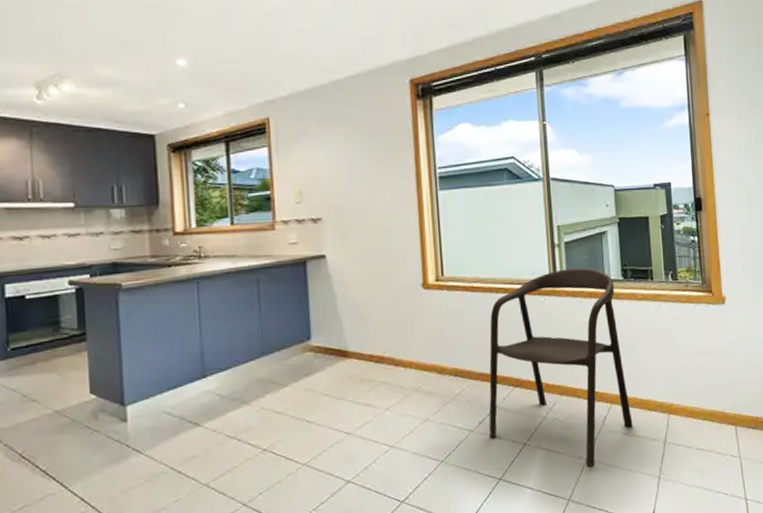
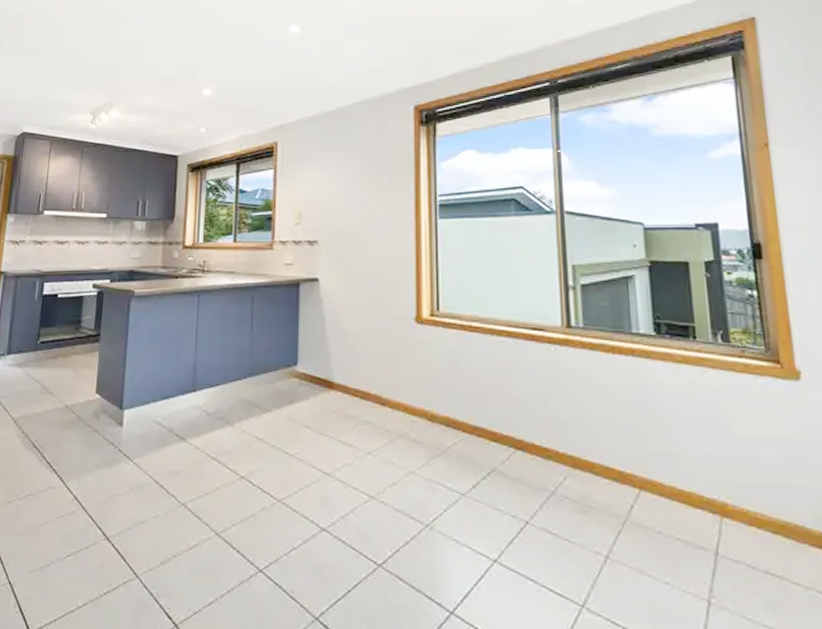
chair: present [489,268,633,469] -> none [484,316,671,571]

